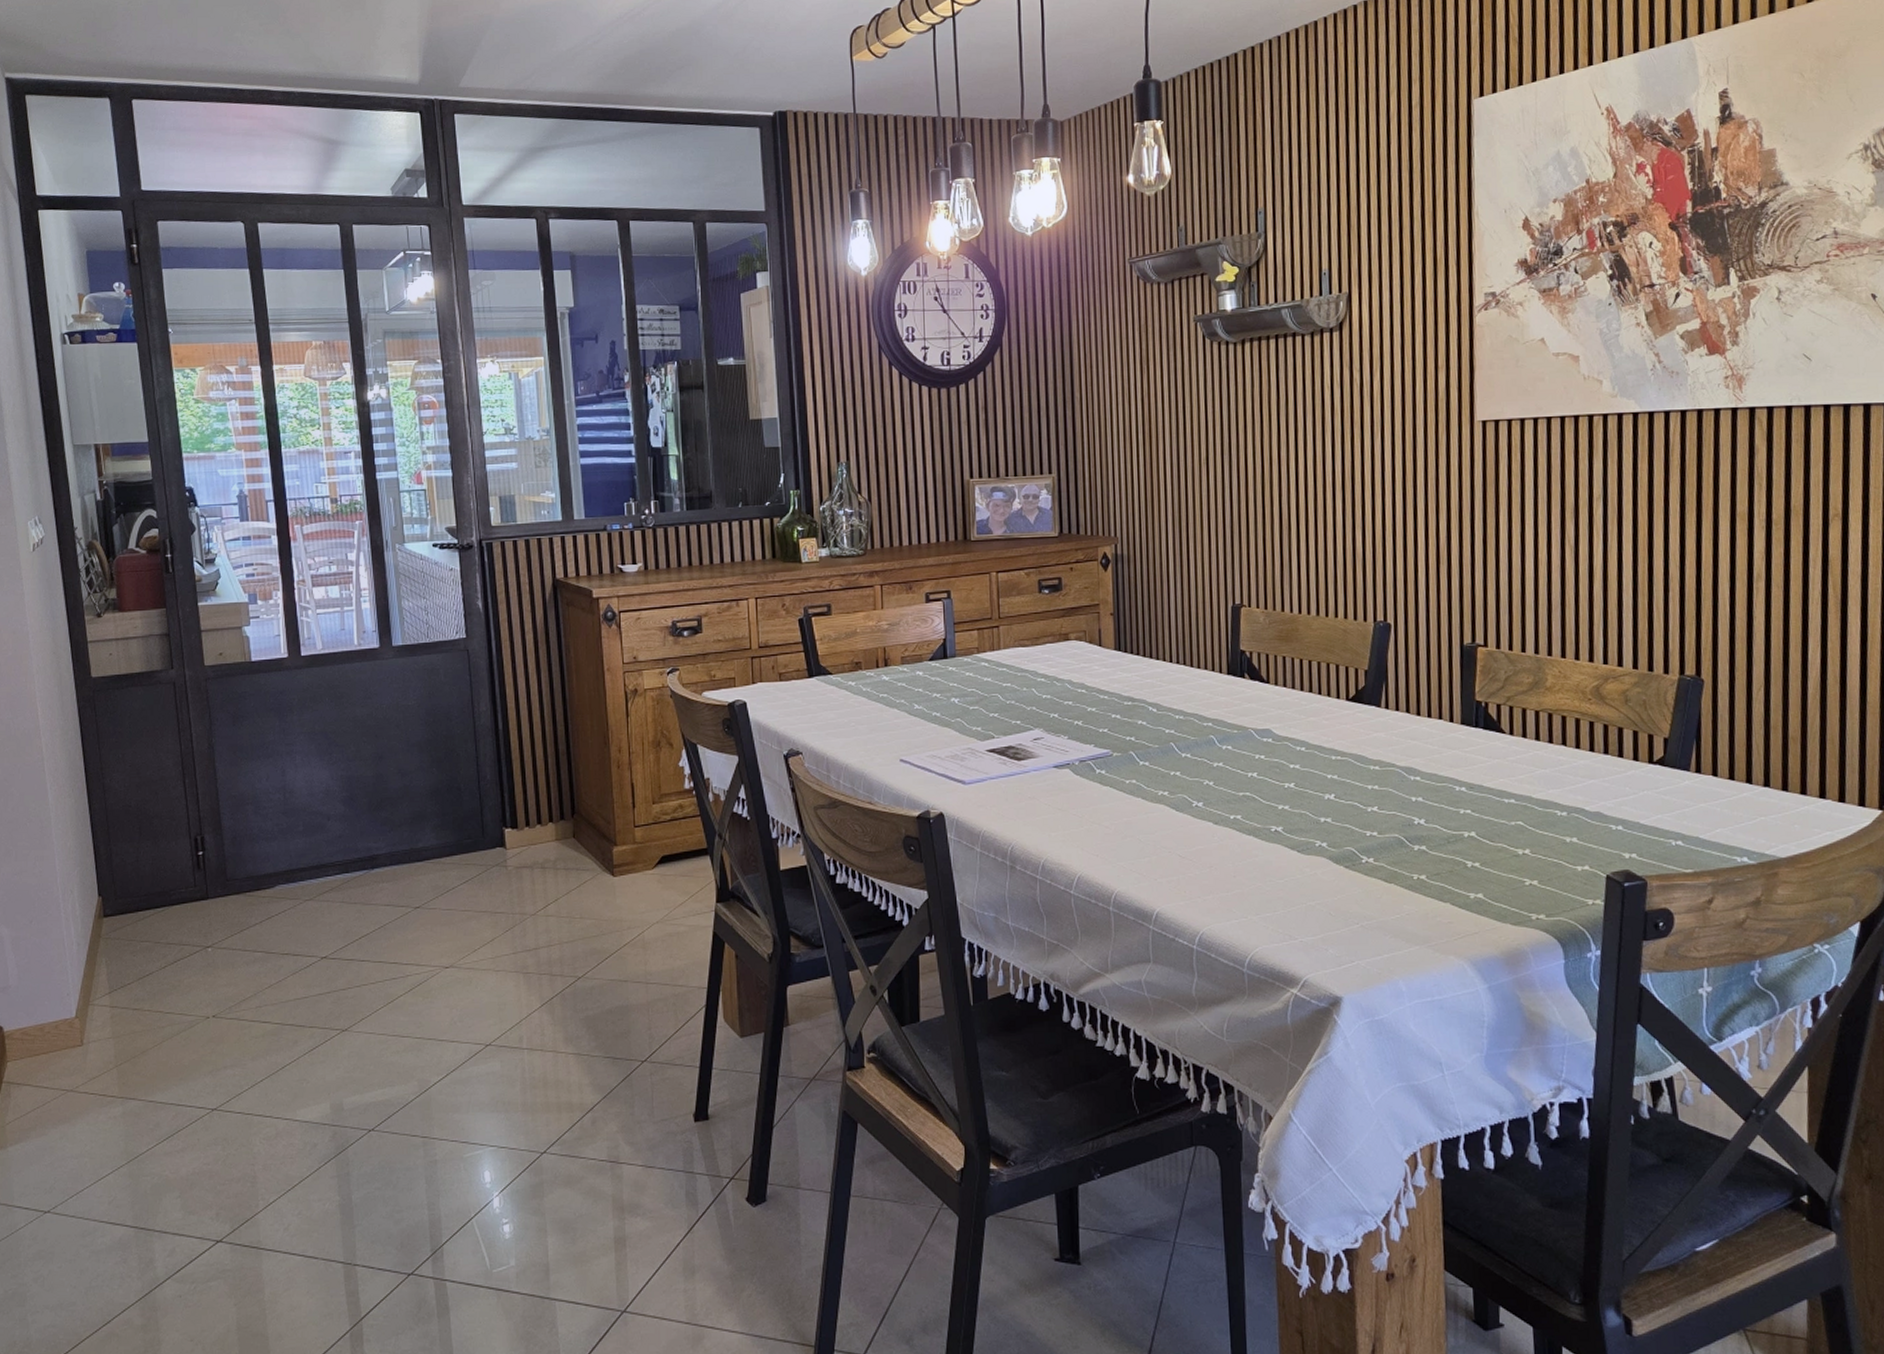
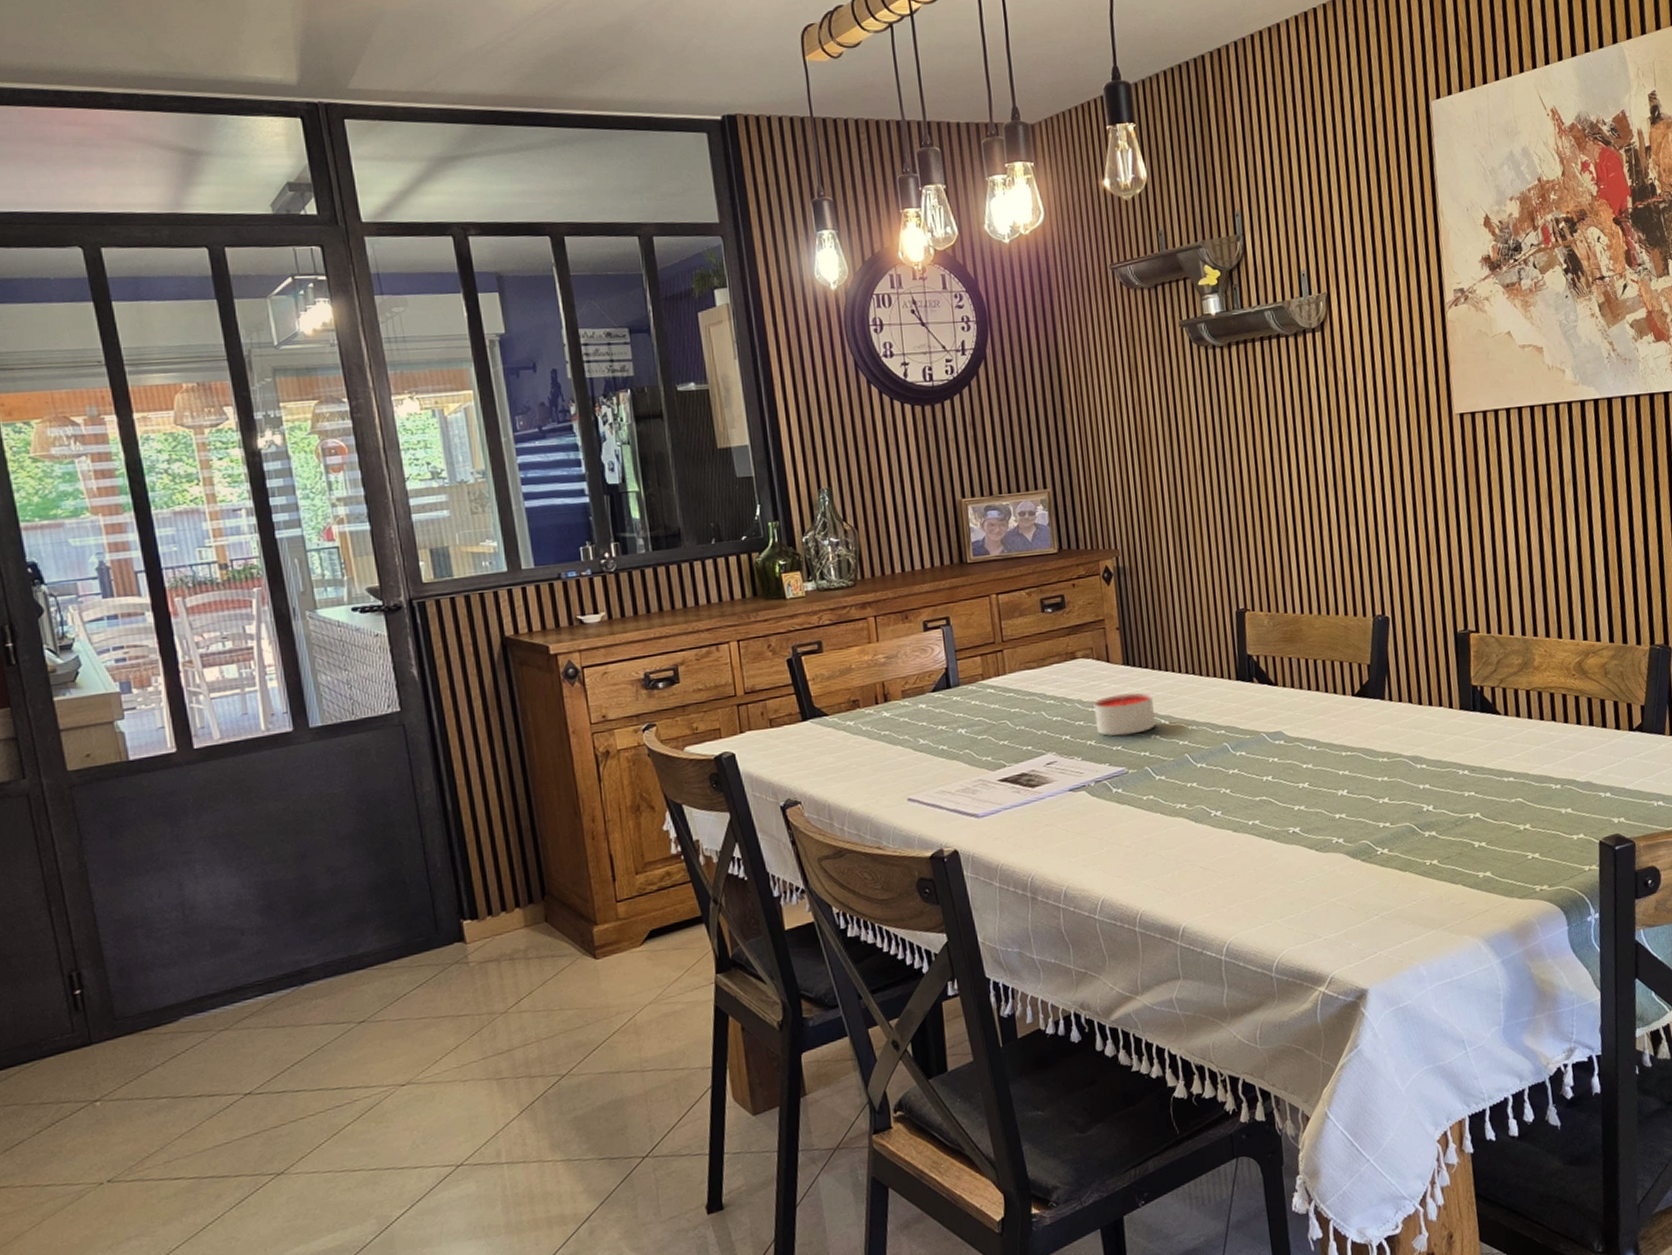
candle: none [1083,678,1143,719] -> present [1093,692,1155,736]

